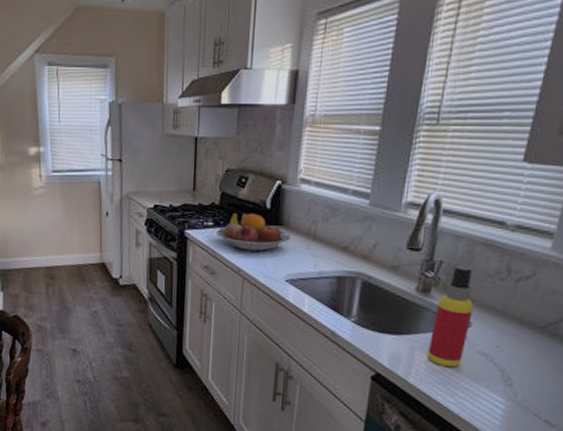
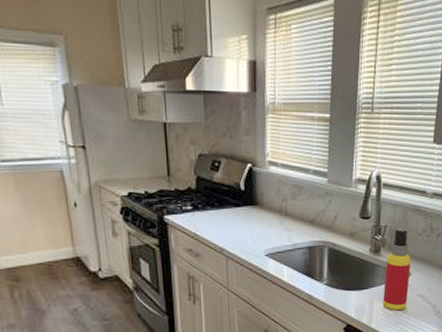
fruit bowl: present [217,212,291,251] -> none [196,195,266,231]

